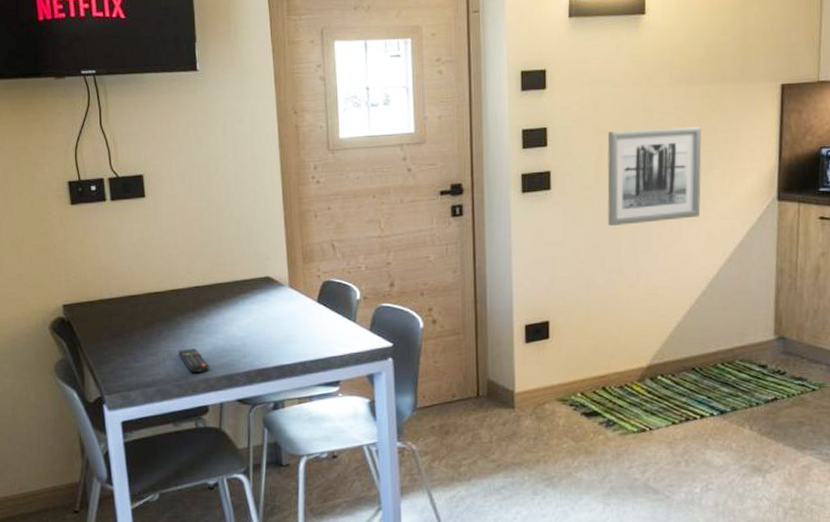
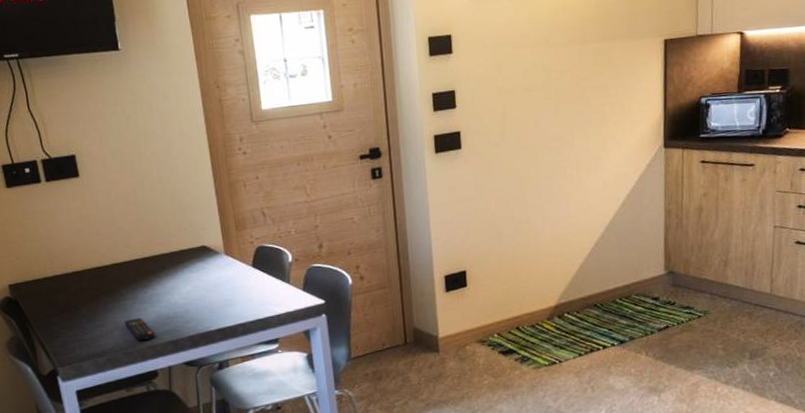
wall art: present [607,126,702,226] -> none [510,82,597,179]

